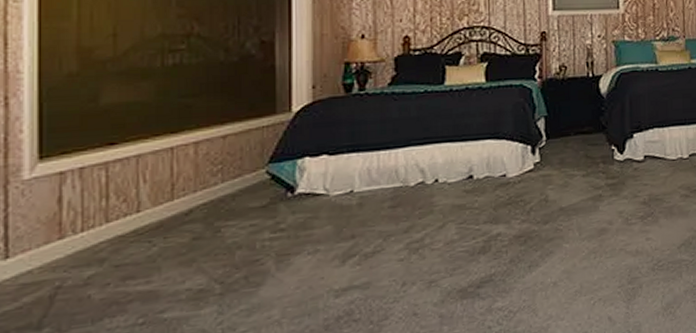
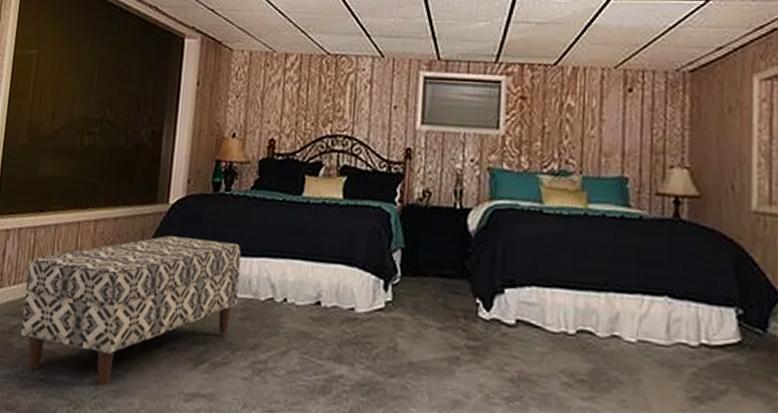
bench: none [101,139,386,318] -> present [21,235,242,386]

